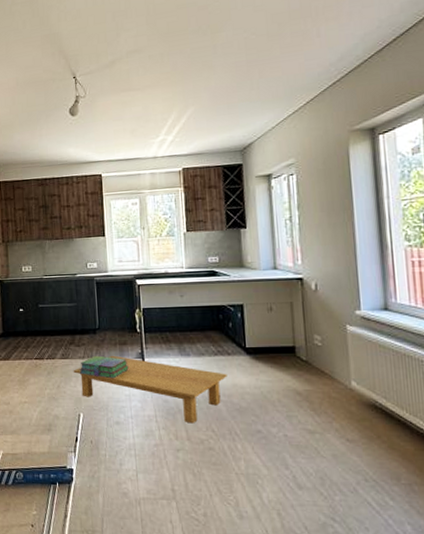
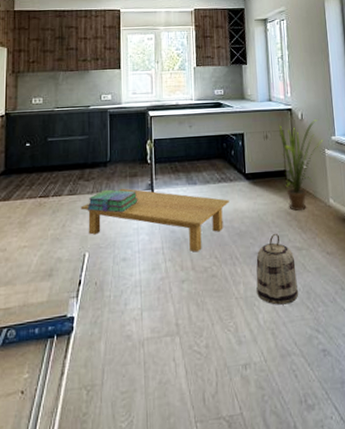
basket: none [259,412,311,487] -> present [256,233,299,305]
house plant: none [285,290,344,392] -> present [278,119,323,212]

